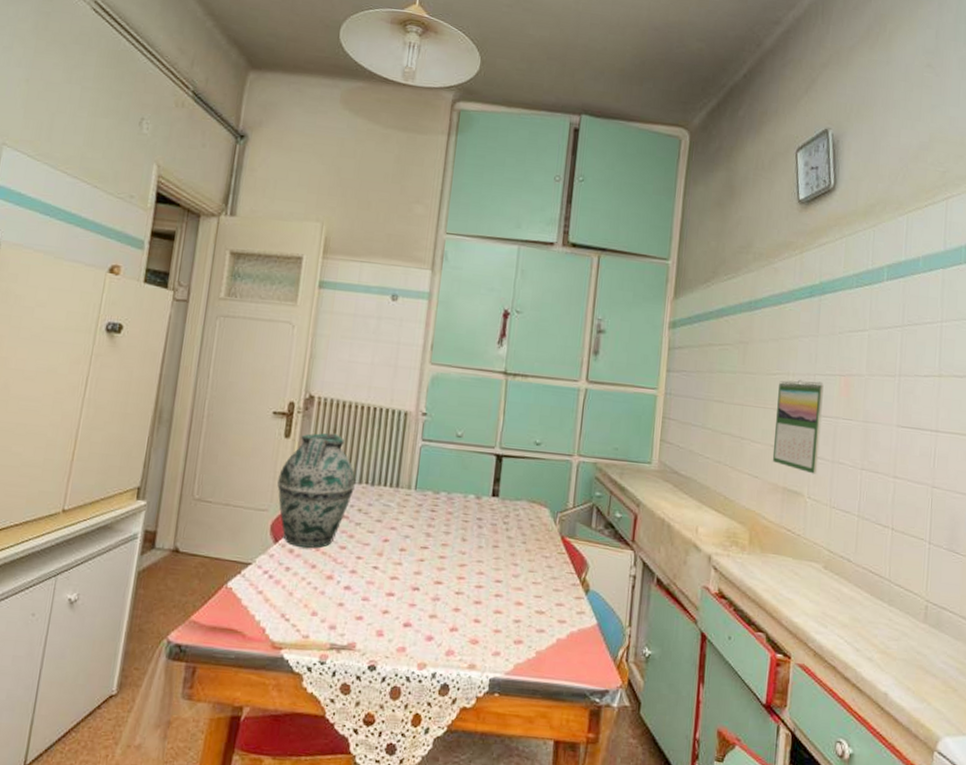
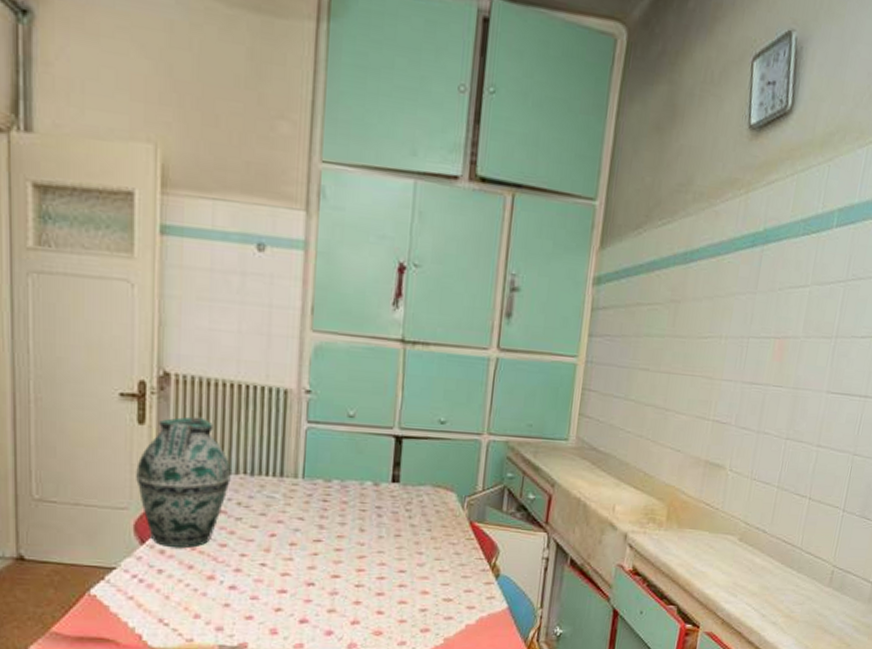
calendar: present [772,379,824,474] -> none [696,343,757,446]

